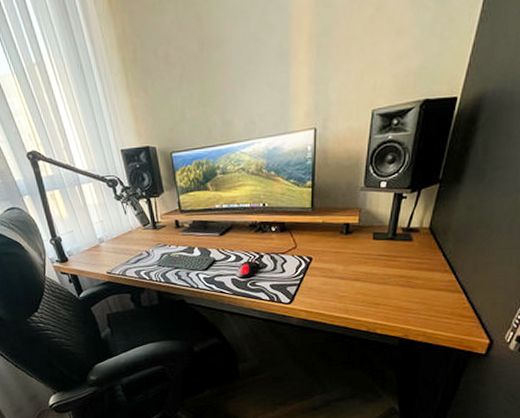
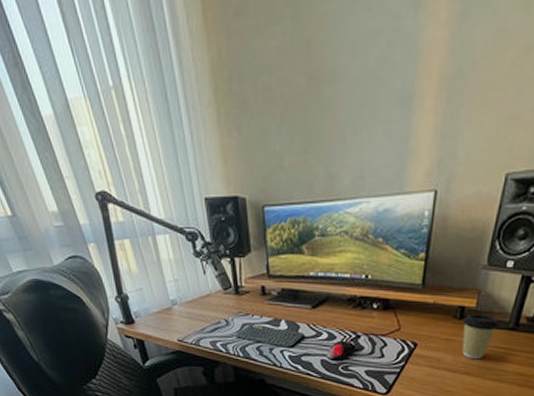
coffee cup: none [348,228,380,267] -> present [461,313,500,360]

